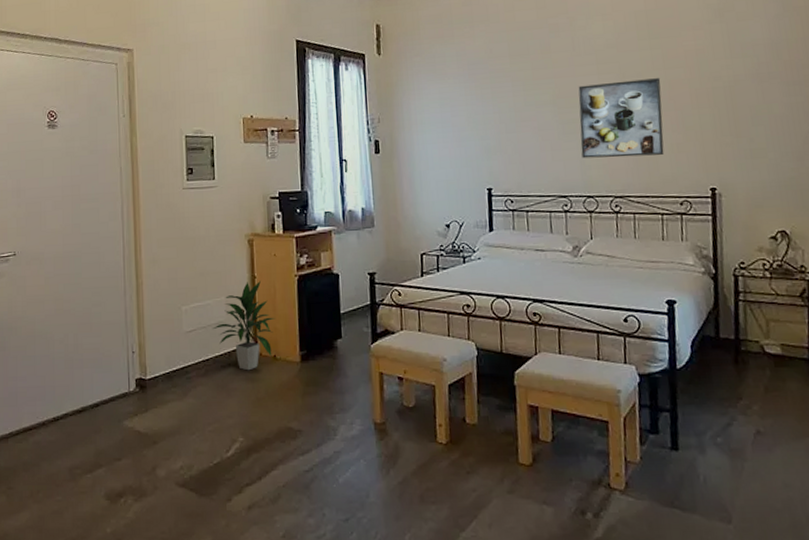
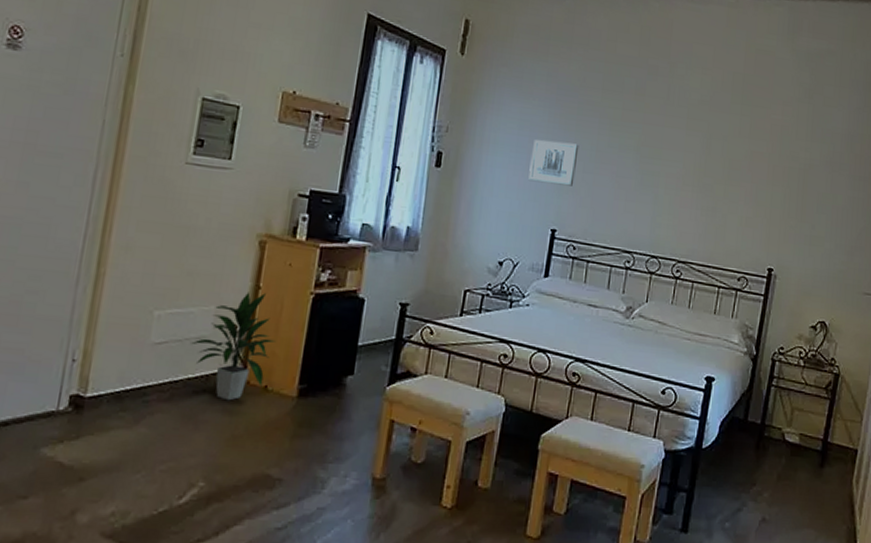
wall art: none [456,109,500,150] -> present [528,140,579,186]
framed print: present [578,78,665,159] -> none [654,137,744,226]

